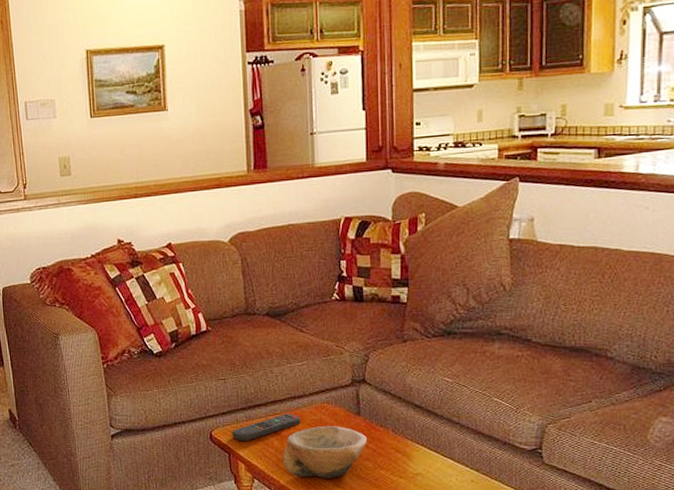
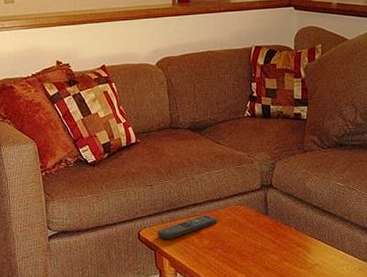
bowl: present [282,426,368,478] -> none [201,225,274,270]

